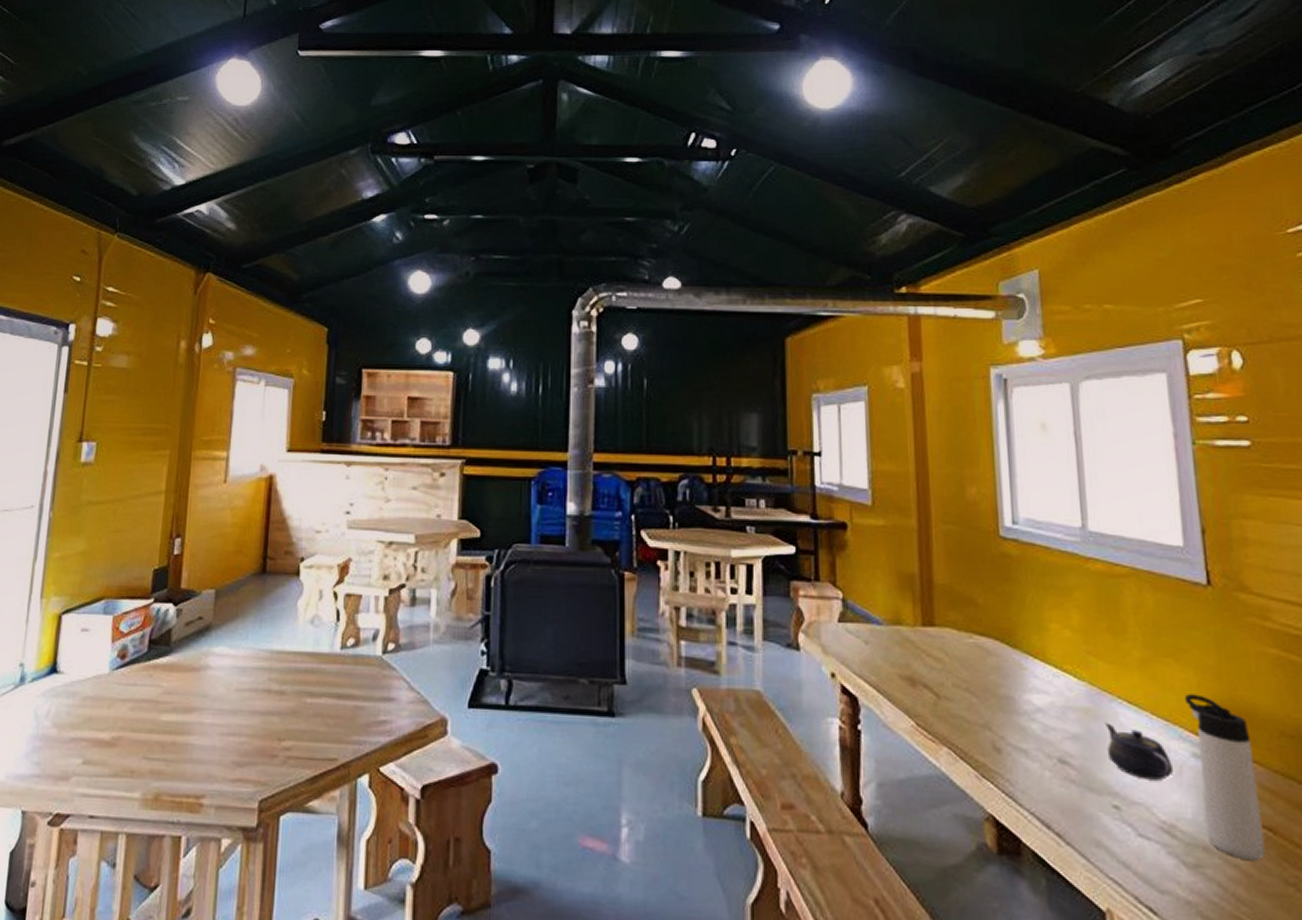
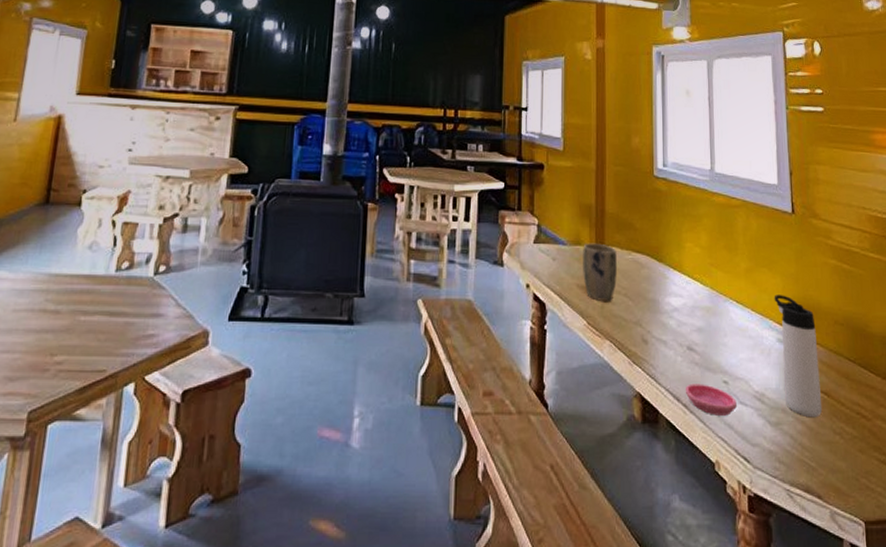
plant pot: none [904,622,954,697] -> present [582,243,617,301]
saucer: none [1057,807,1134,851] -> present [685,383,737,416]
teapot: present [1105,723,1173,781] -> none [720,318,764,360]

